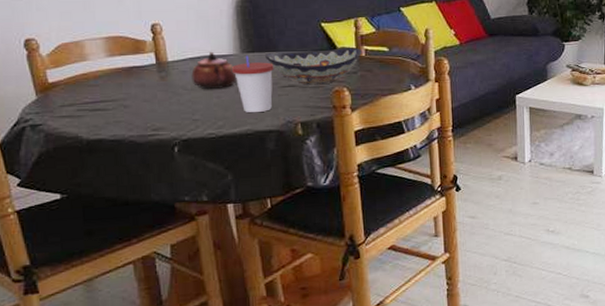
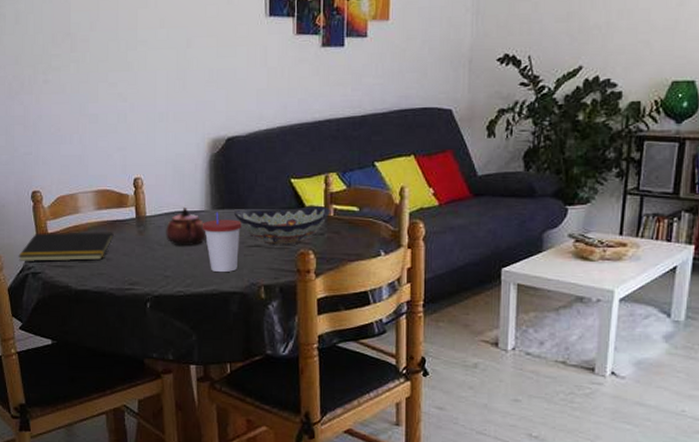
notepad: none [11,78,131,114] -> present [18,232,114,262]

